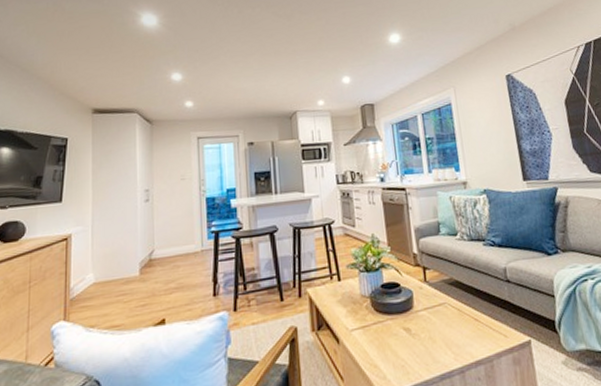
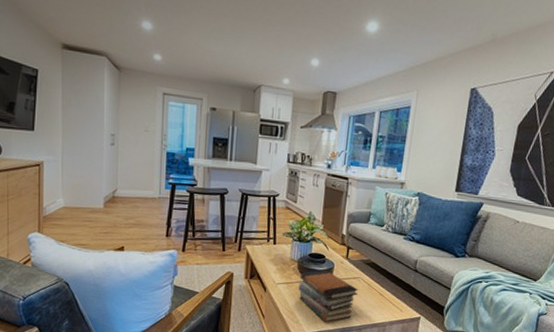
book stack: none [375,301,448,370] -> present [298,269,358,322]

